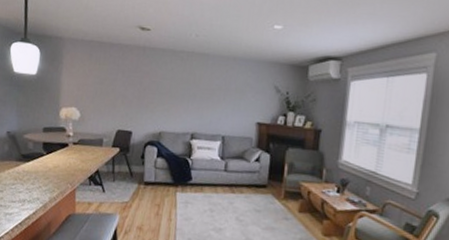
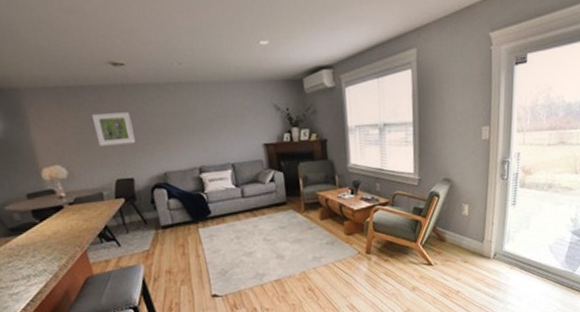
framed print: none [111,68,144,100] -> present [91,112,136,146]

